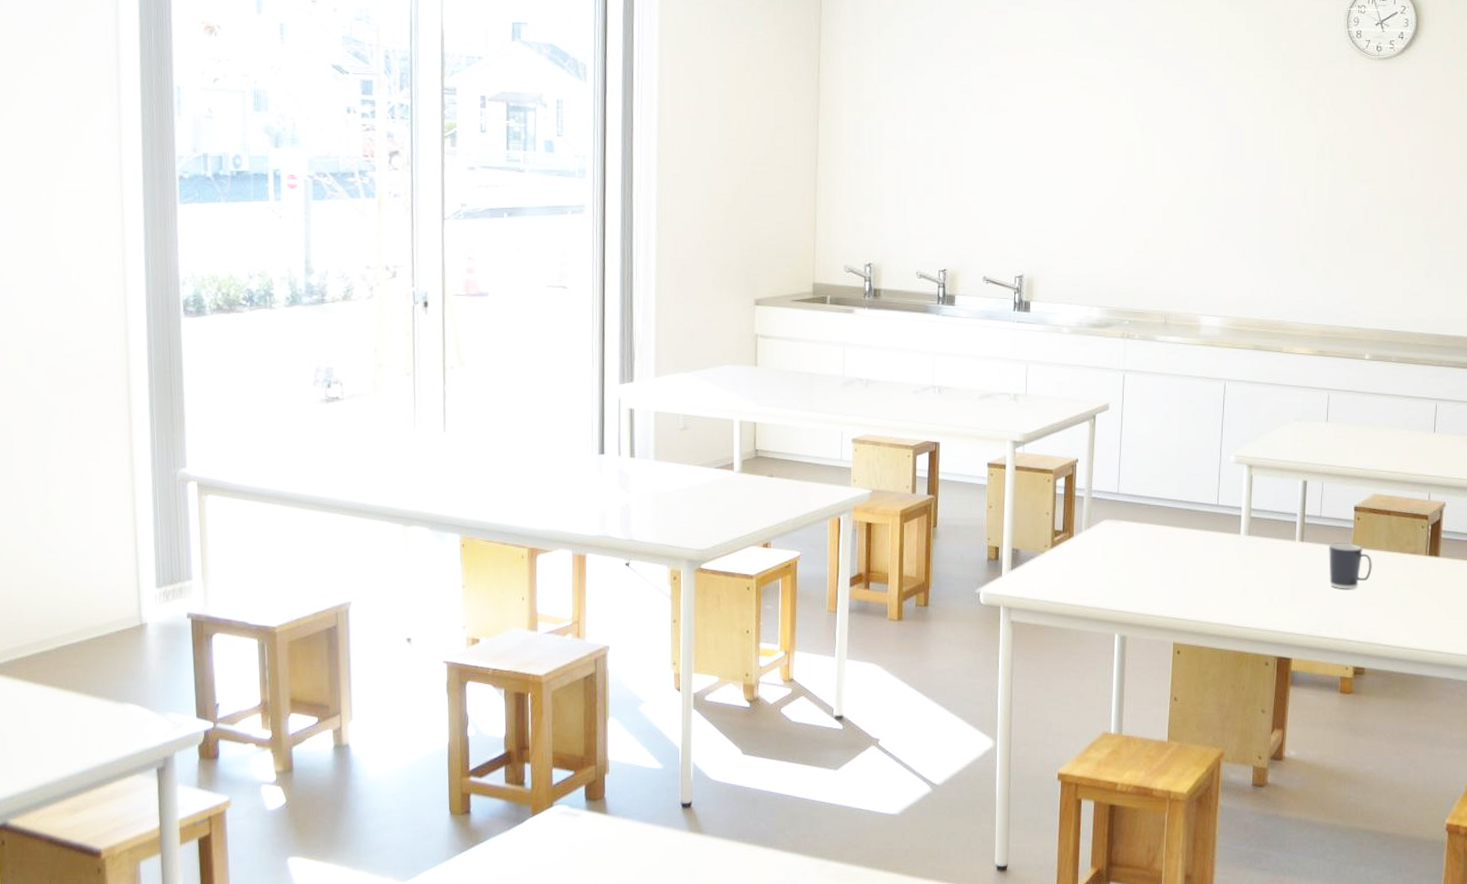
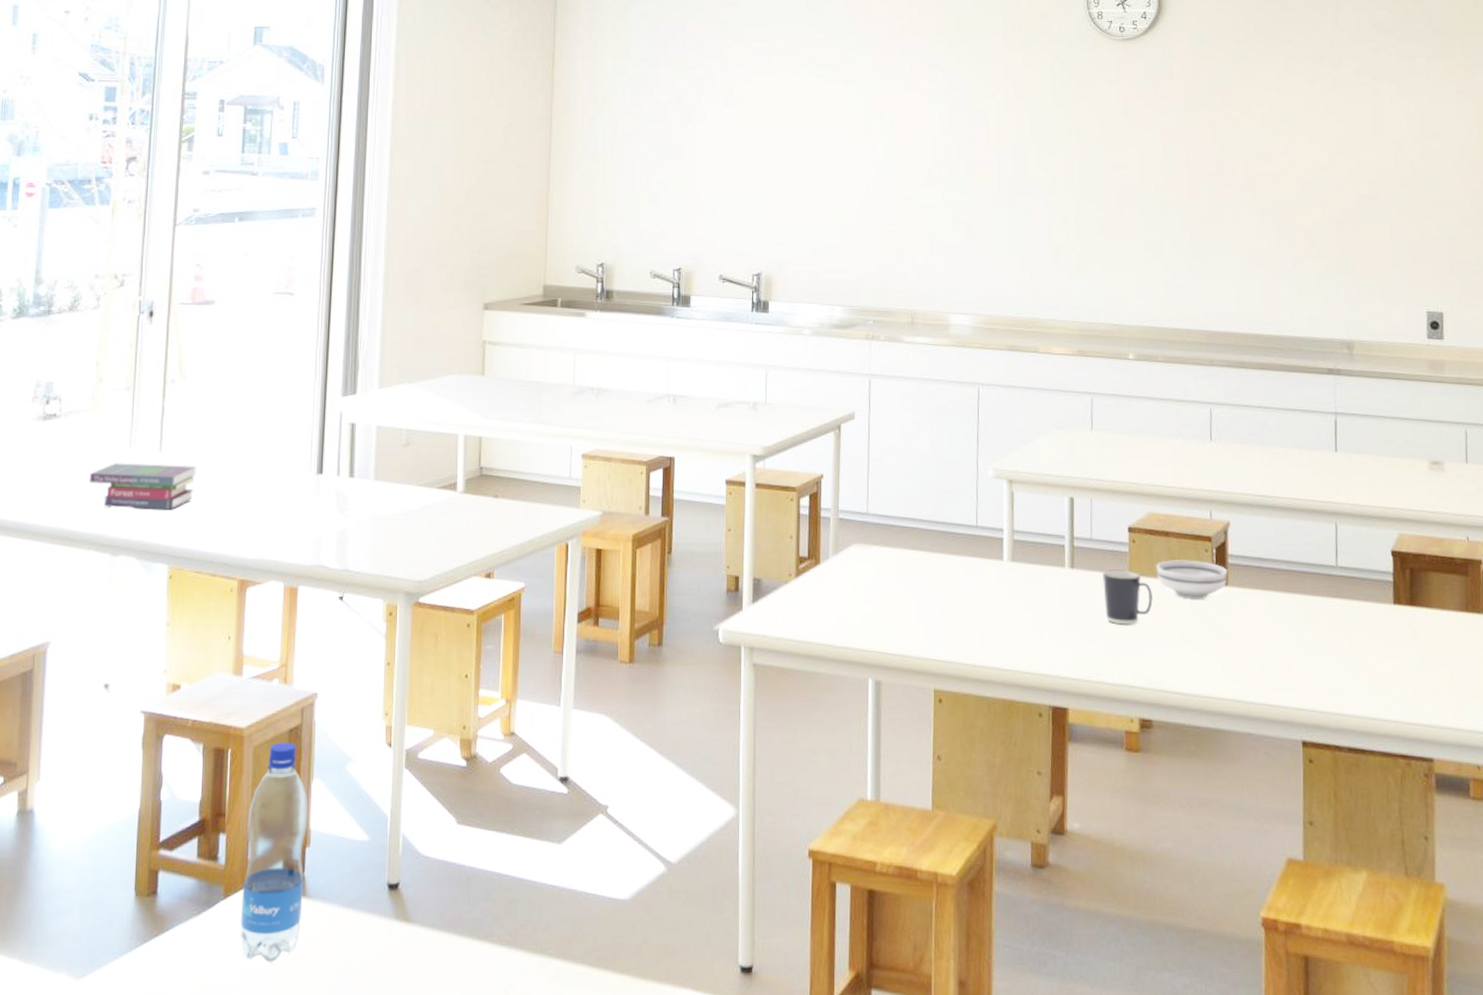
books: none [377,443,481,486] -> present [90,463,196,510]
bottle: none [548,687,606,868] -> present [239,742,309,963]
bowl: none [1377,535,1441,567] -> present [1156,560,1228,598]

